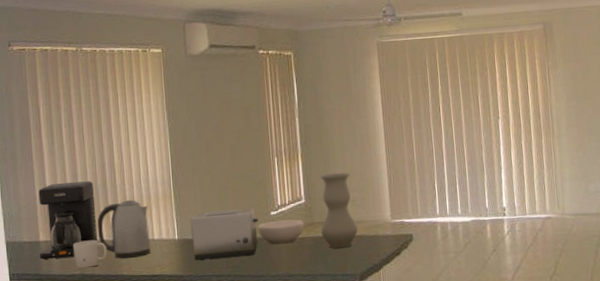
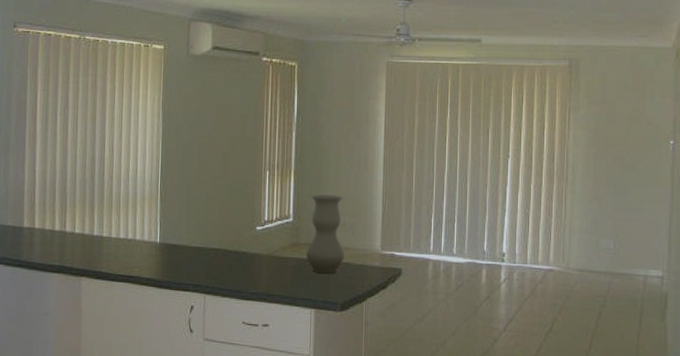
coffee maker: present [38,181,100,260] -> none [21,171,82,247]
mug: present [72,239,108,269] -> none [55,232,89,260]
kettle: present [97,200,151,259] -> none [80,196,133,256]
toaster: present [190,208,259,260] -> none [172,218,243,269]
bowl: present [258,219,304,245] -> none [242,236,289,262]

